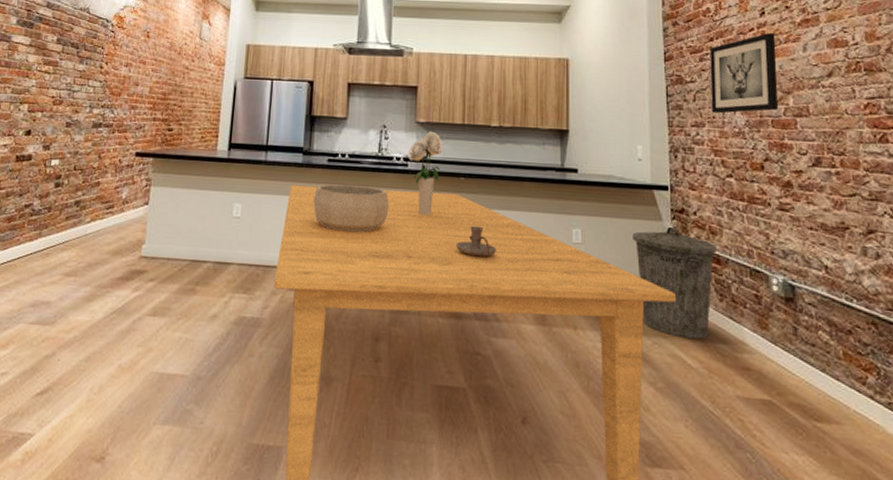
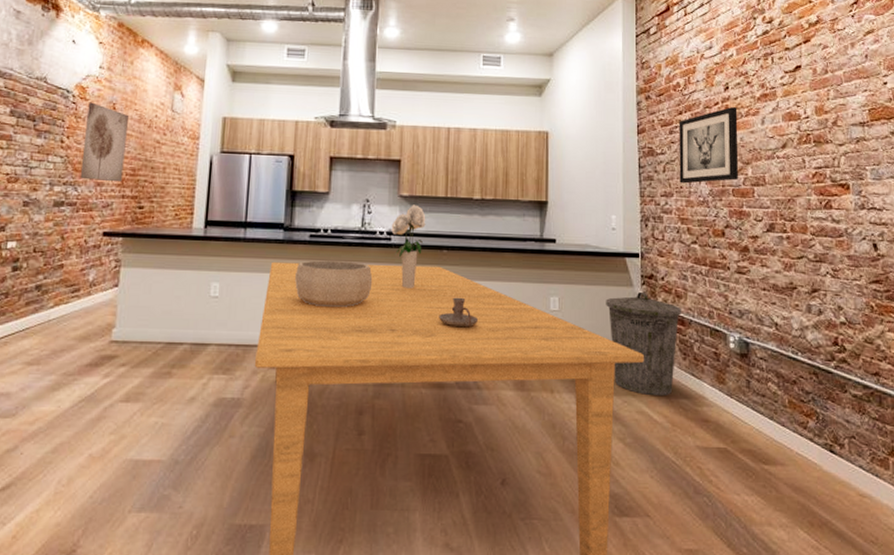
wall art: none [116,30,161,106] -> present [80,102,129,183]

